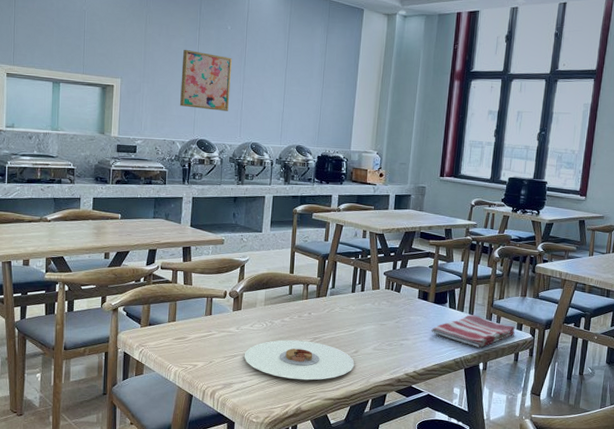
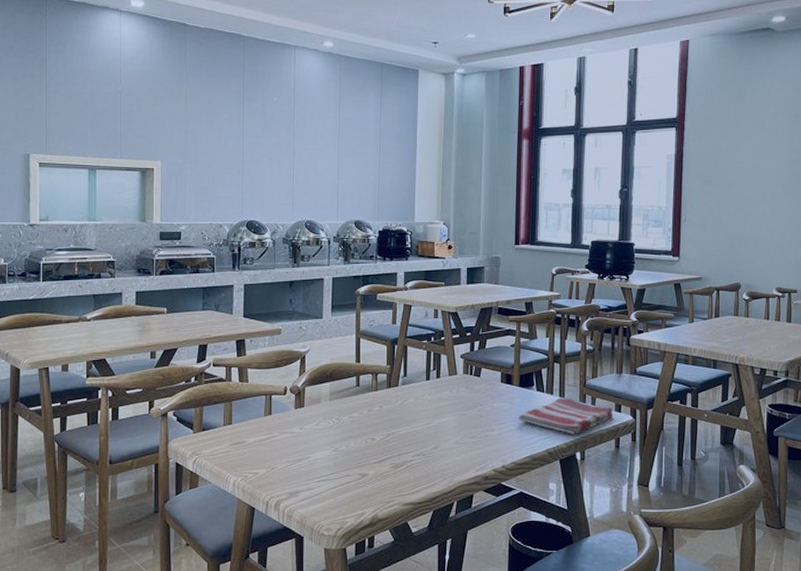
wall art: present [180,49,233,111] -> none [226,125,281,188]
plate: present [244,340,355,381] -> none [310,438,435,484]

